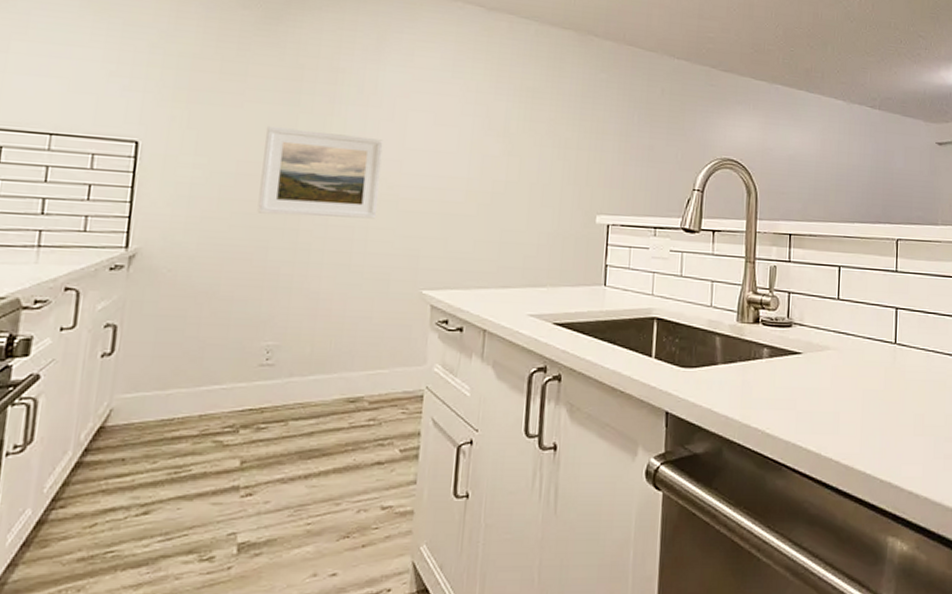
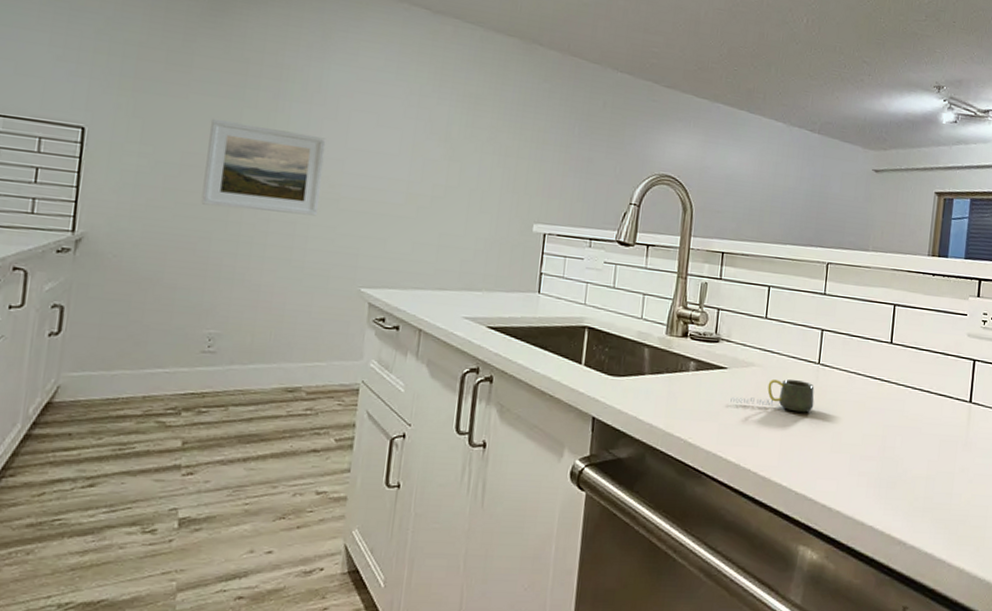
mug: none [807,361,893,395] -> present [730,378,815,413]

